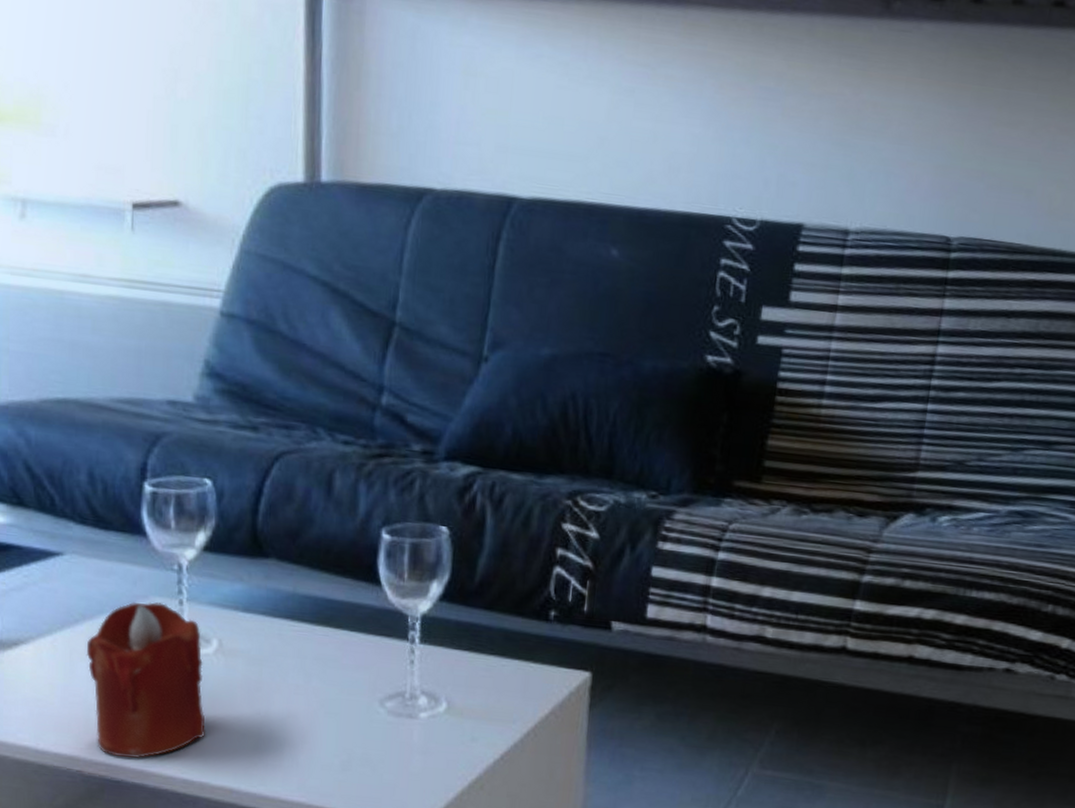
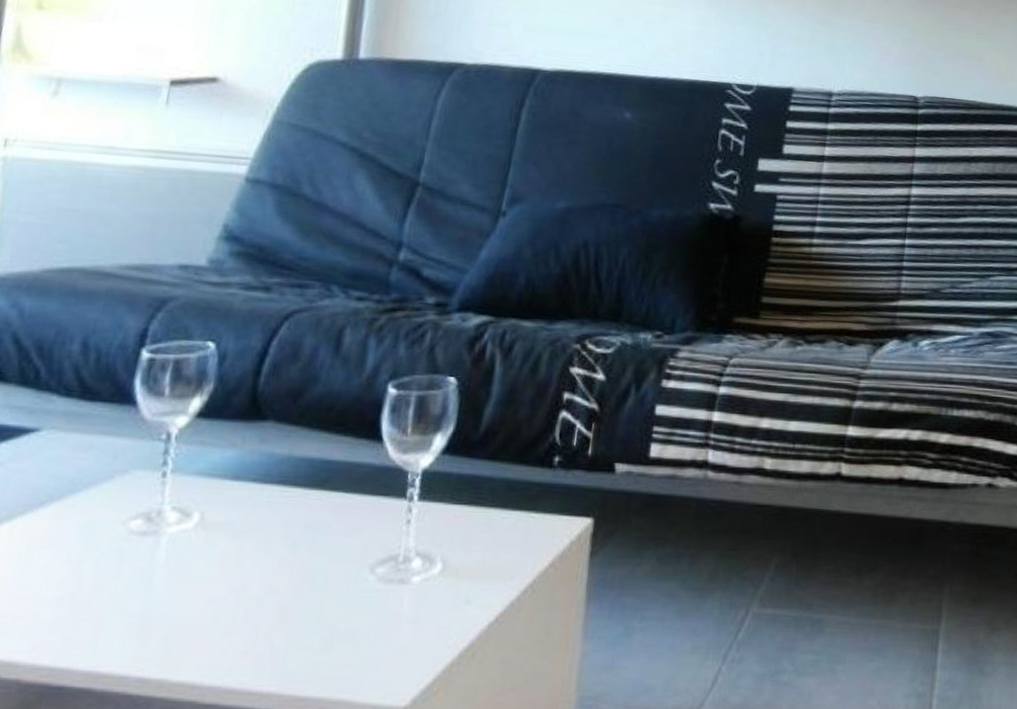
candle: present [86,601,205,759] -> none [43,476,182,658]

